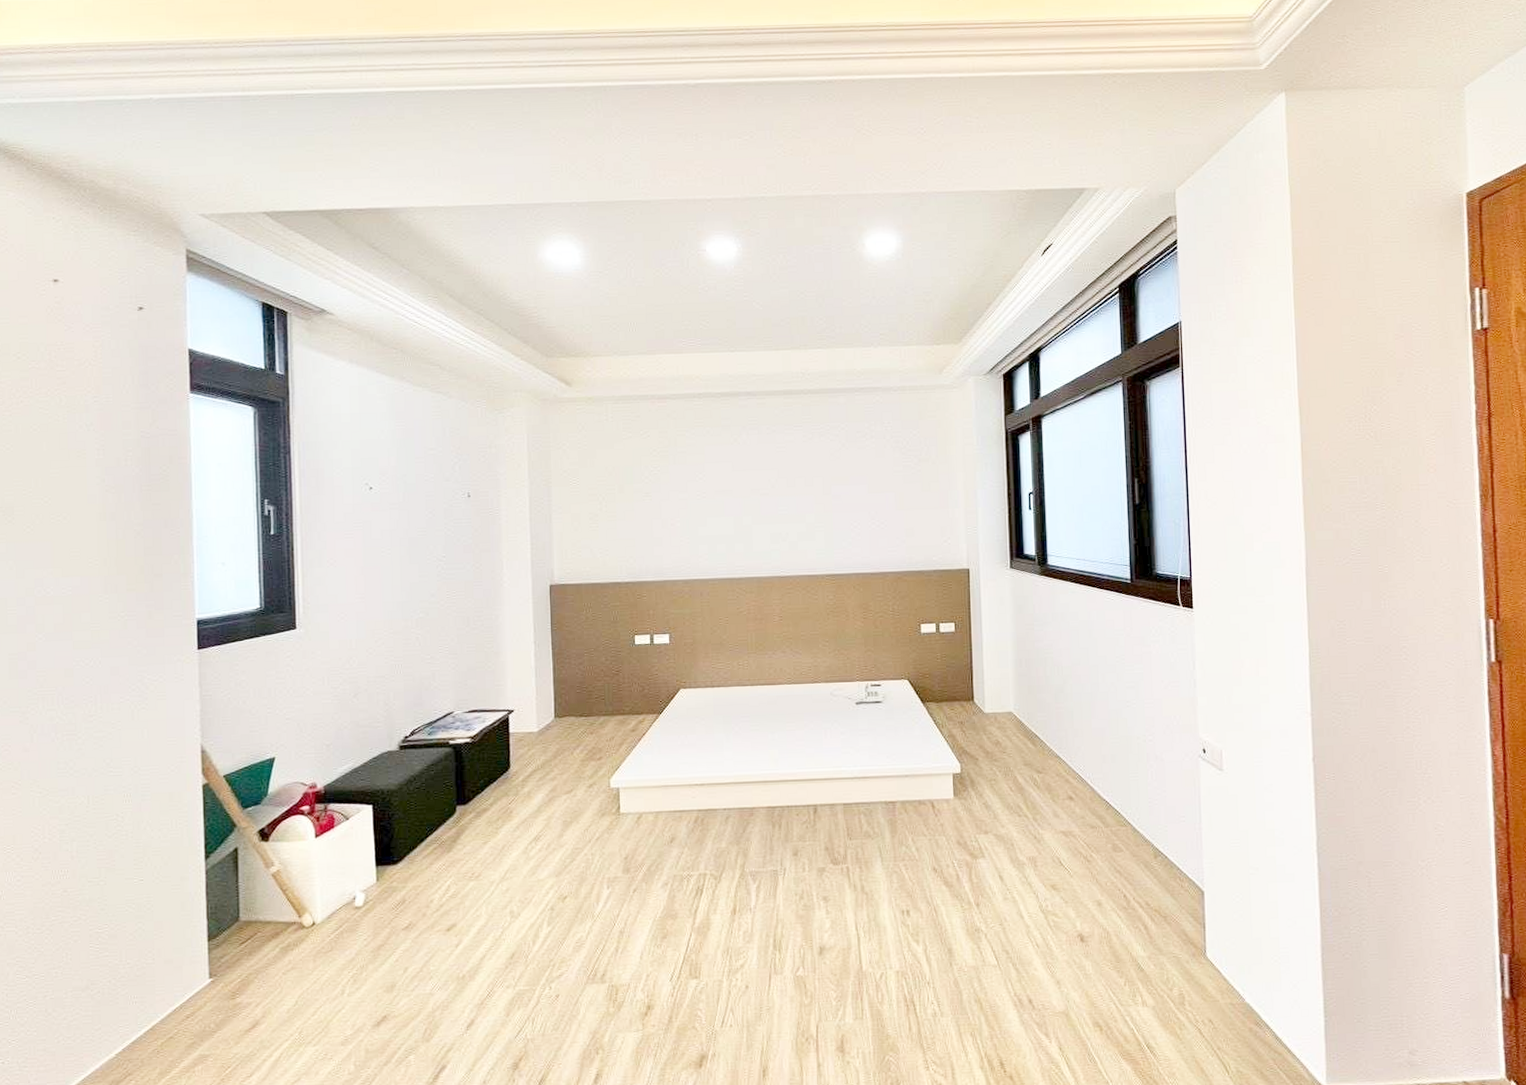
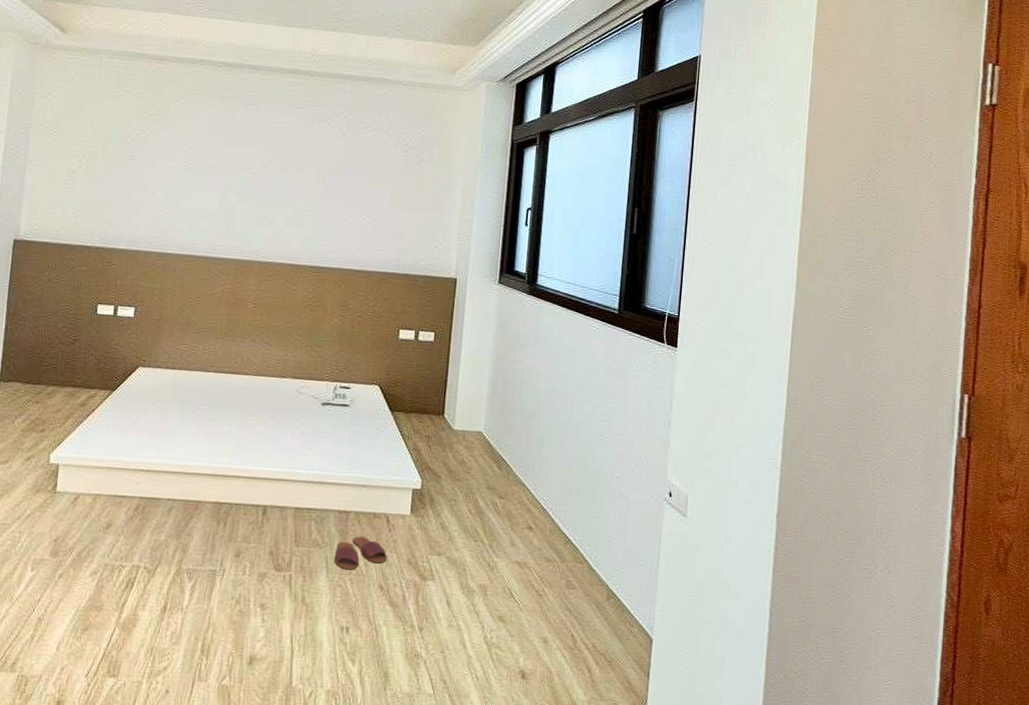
slippers: none [886,823,937,857] -> present [334,536,387,570]

